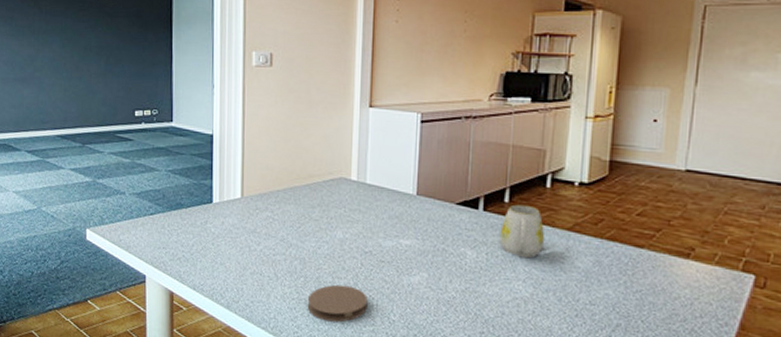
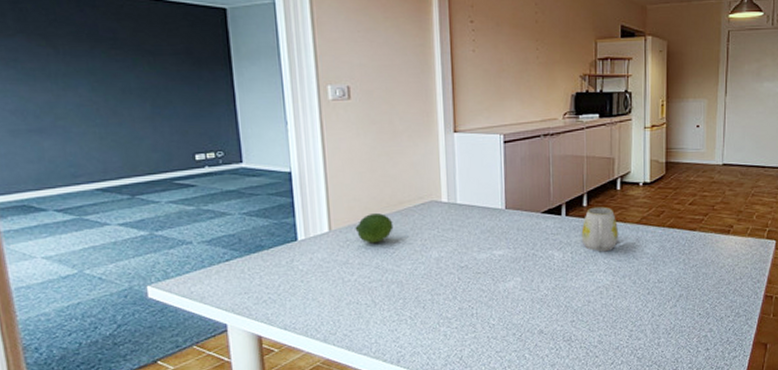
fruit: none [265,183,302,215] -> present [355,212,394,244]
coaster: present [307,284,368,323] -> none [408,300,468,337]

